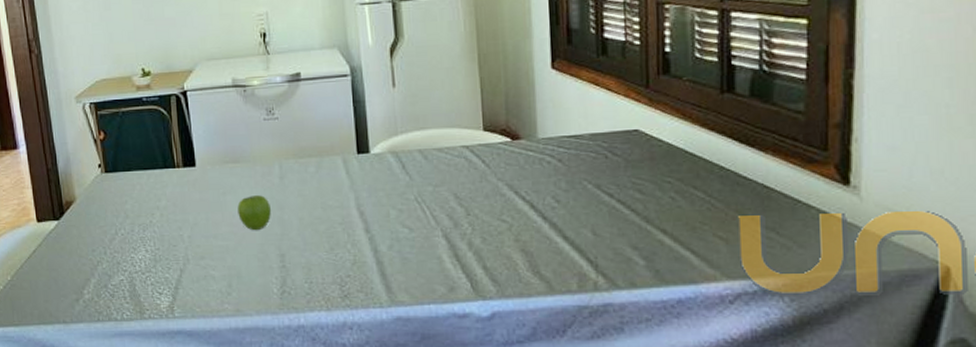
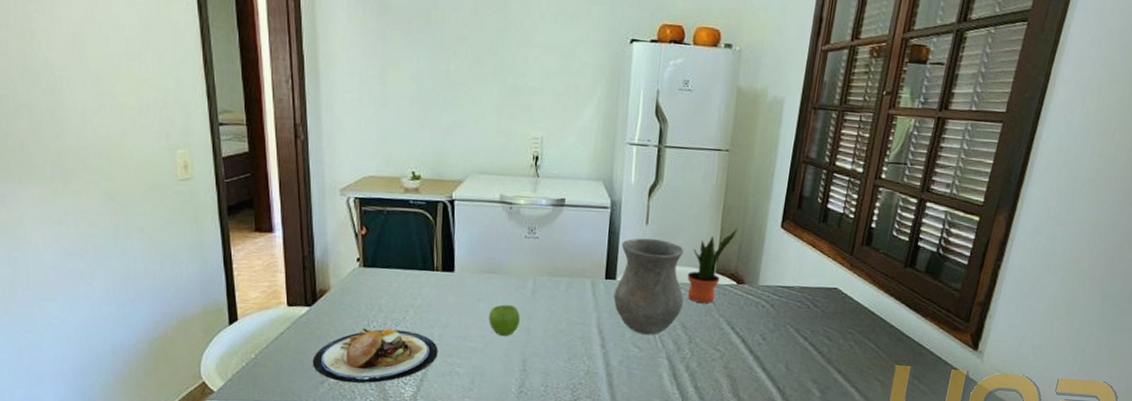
plate: none [65,234,190,298] -> present [312,328,438,383]
vase: none [369,102,452,212] -> present [613,238,684,335]
potted plant: none [450,77,500,167] -> present [687,229,738,303]

